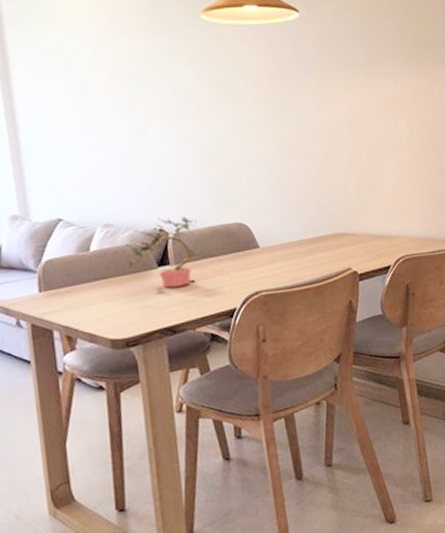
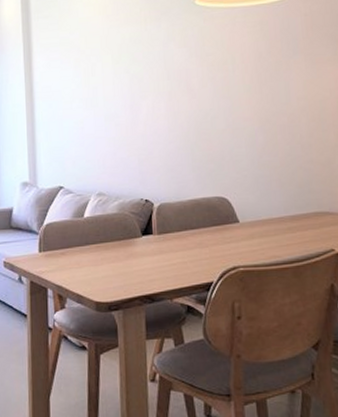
potted plant: present [125,217,204,292] -> none [113,189,185,260]

